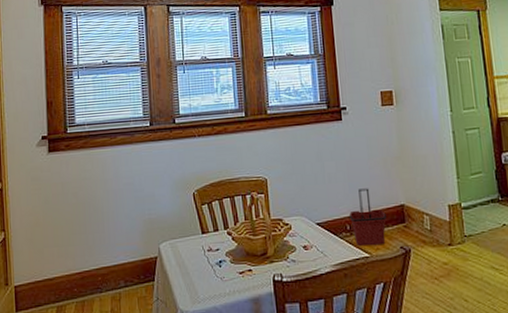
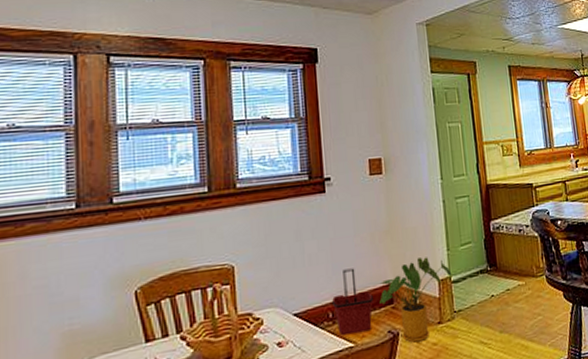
house plant: none [392,183,463,260] -> present [379,257,453,343]

